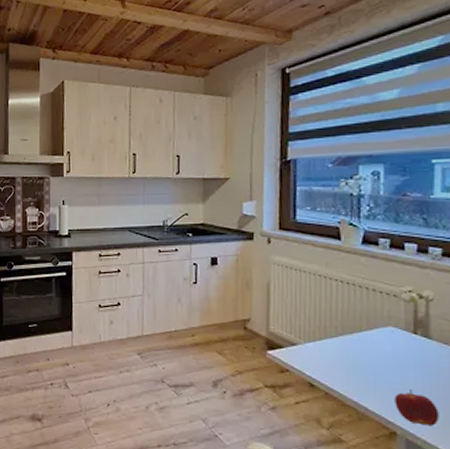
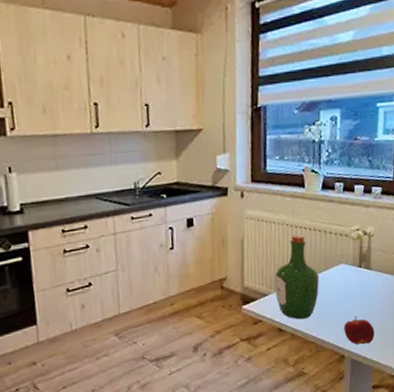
wine bottle: none [304,287,361,379] -> present [274,234,320,320]

